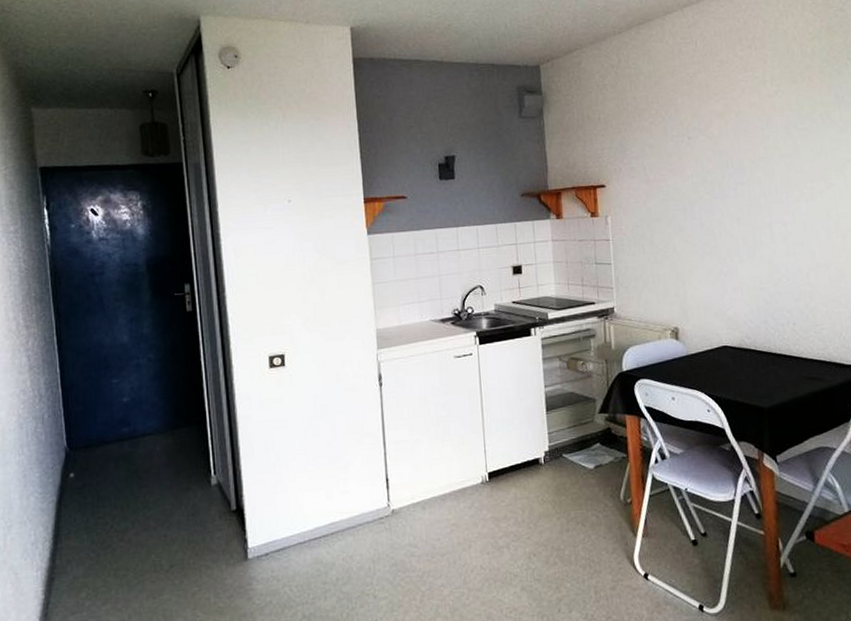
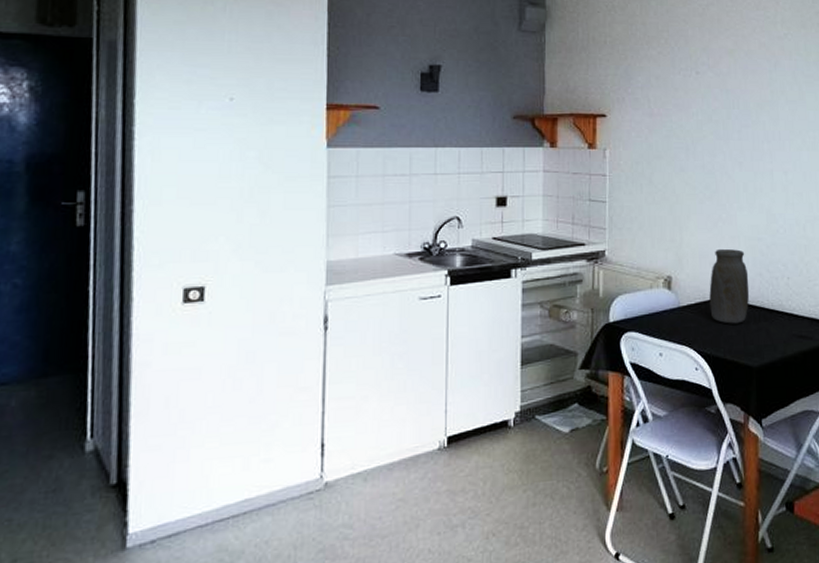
vase: none [715,299,756,369] -> present [709,248,750,324]

